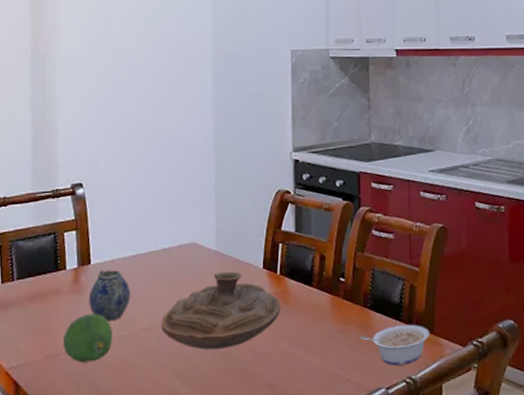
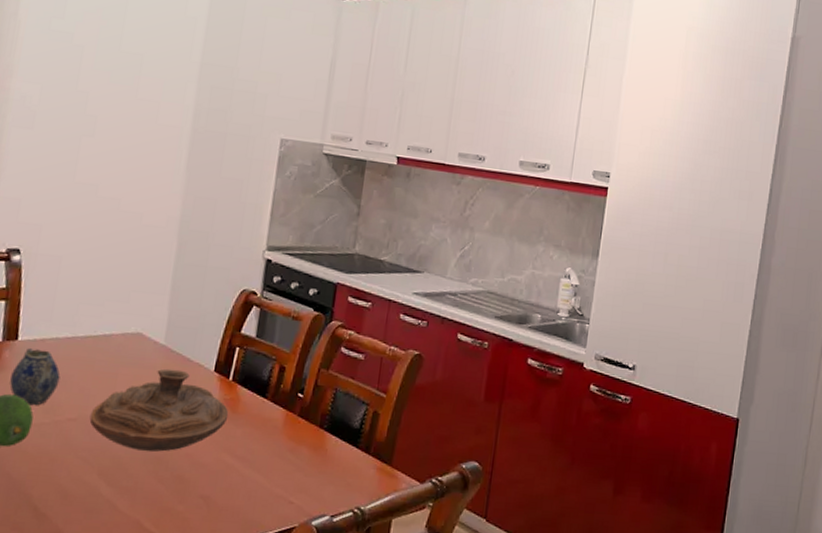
legume: present [360,324,430,366] -> none [310,451,387,494]

